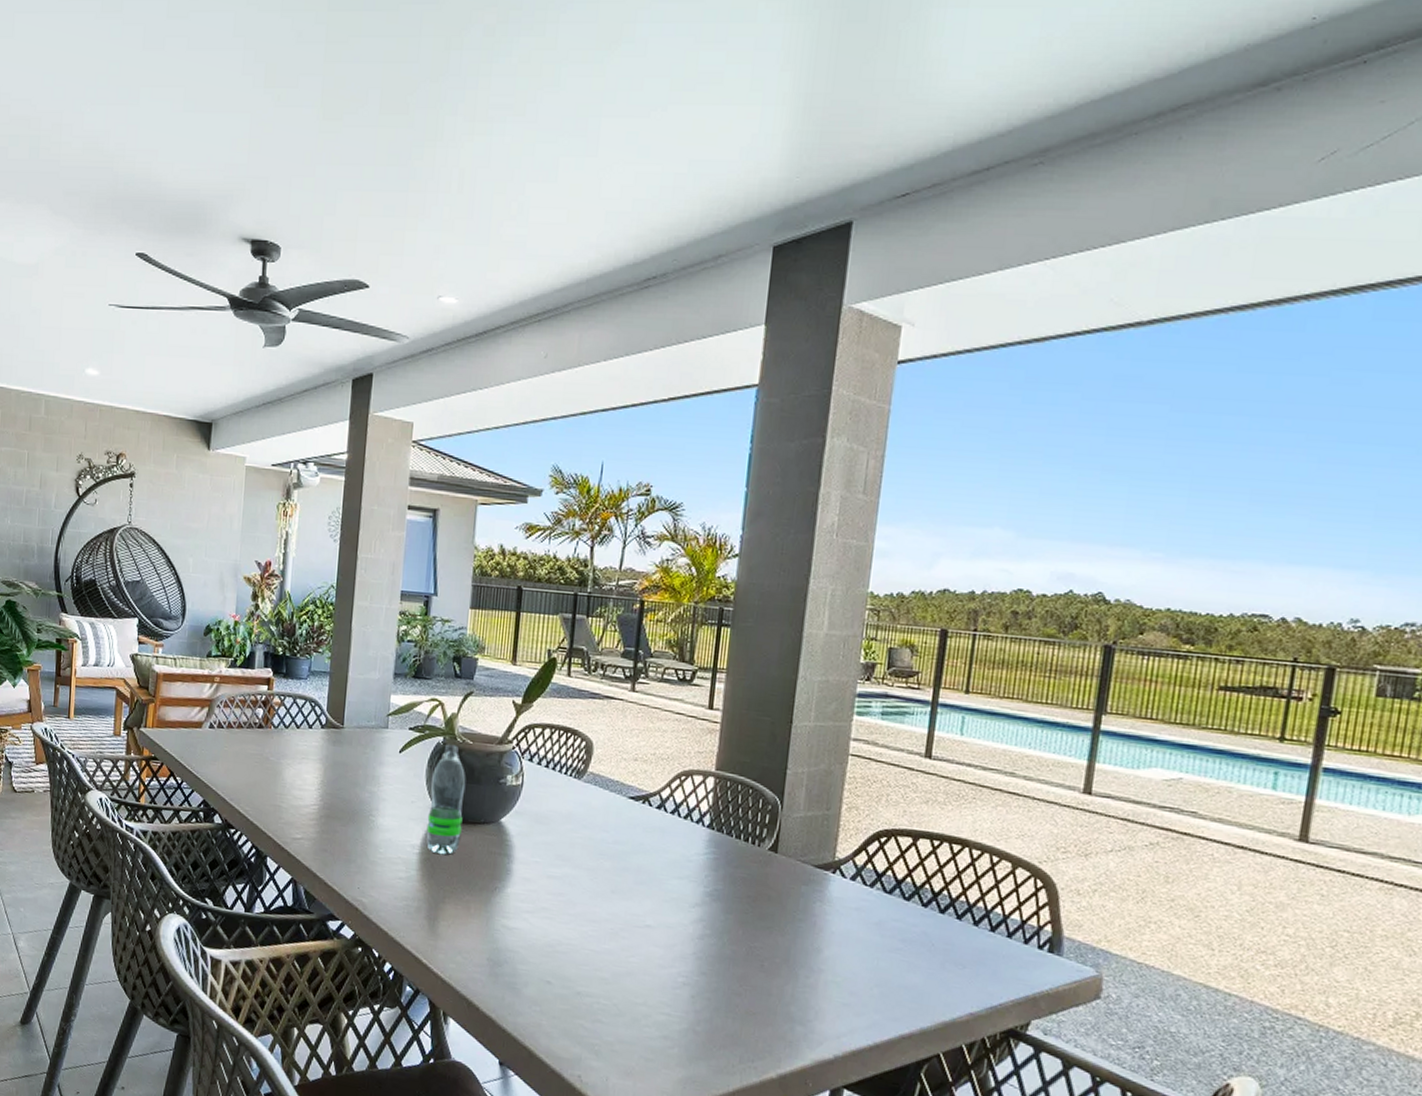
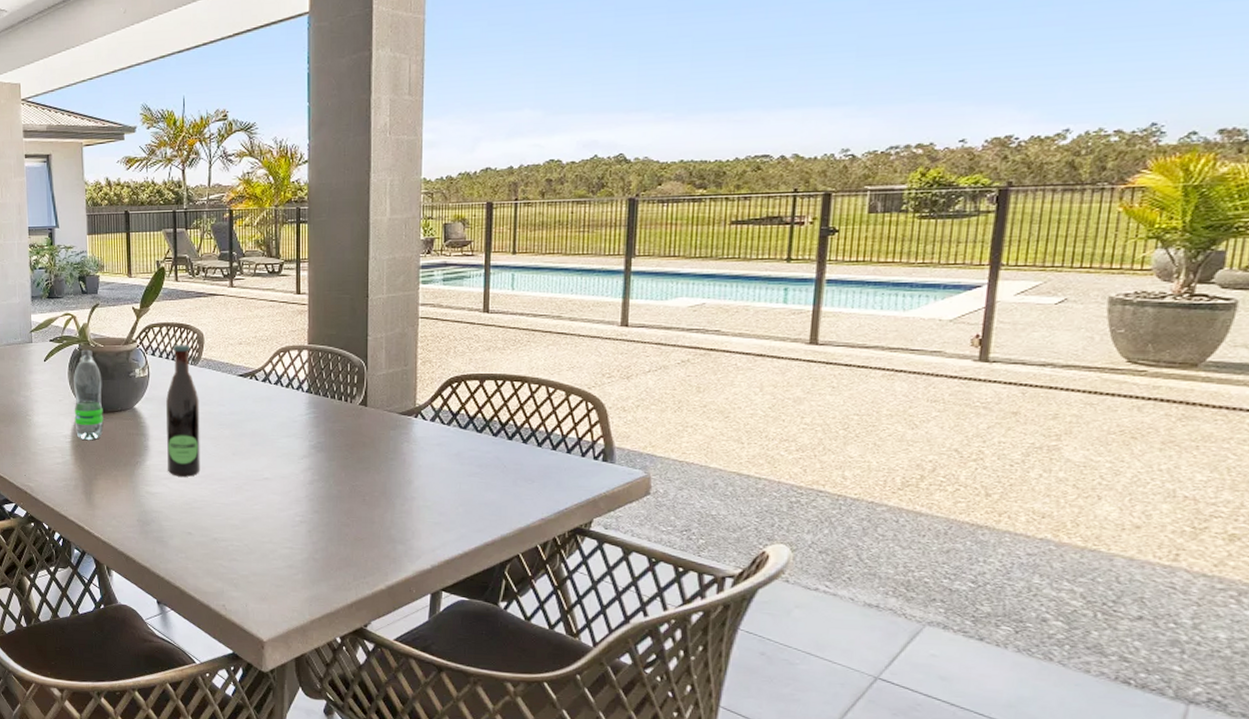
bottle: none [531,751,579,913] -> present [166,344,201,477]

